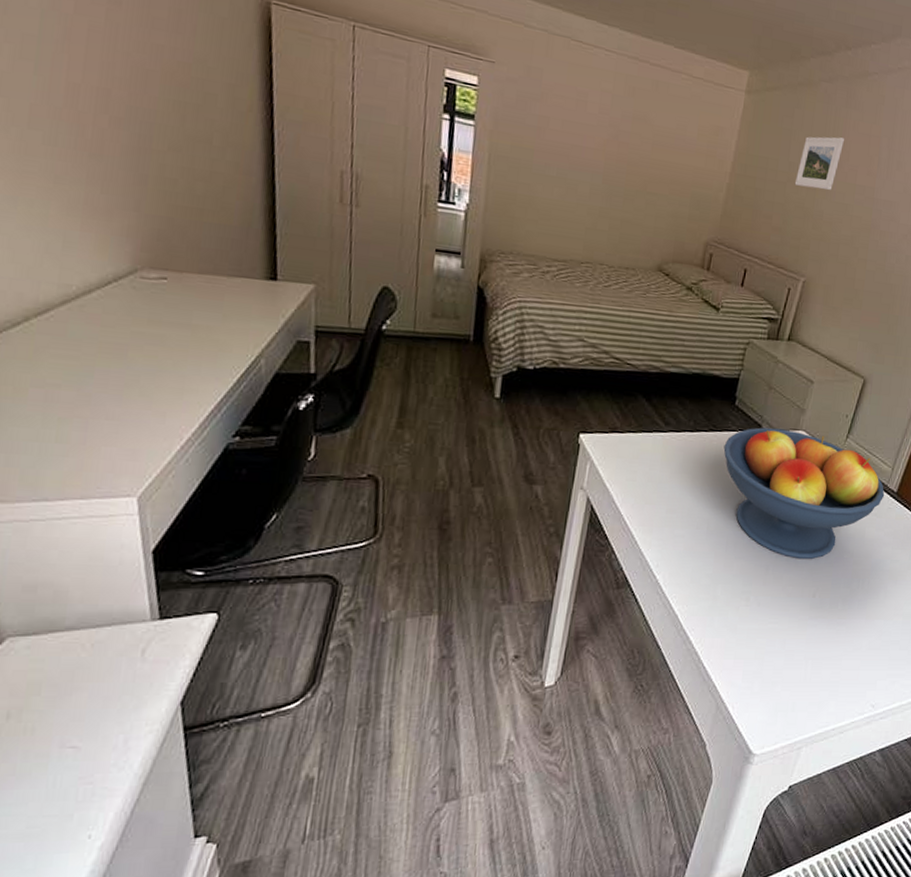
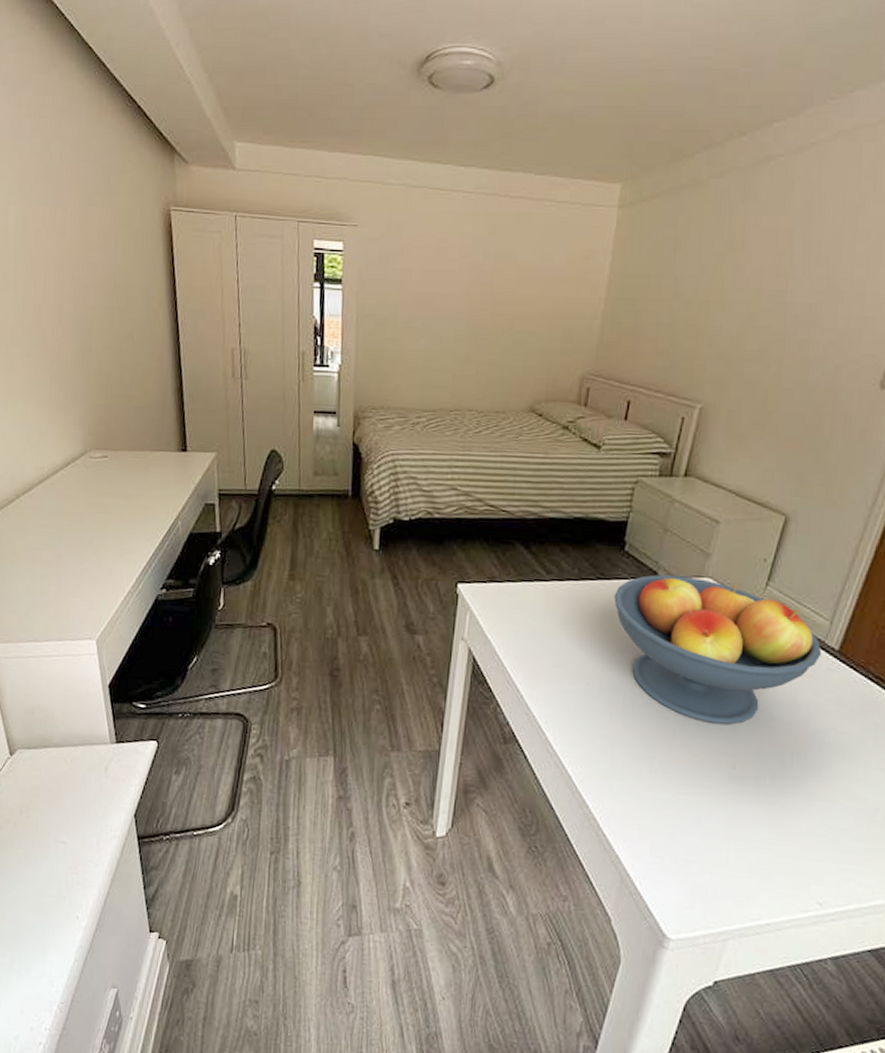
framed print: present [794,136,845,190] -> none [682,238,745,302]

